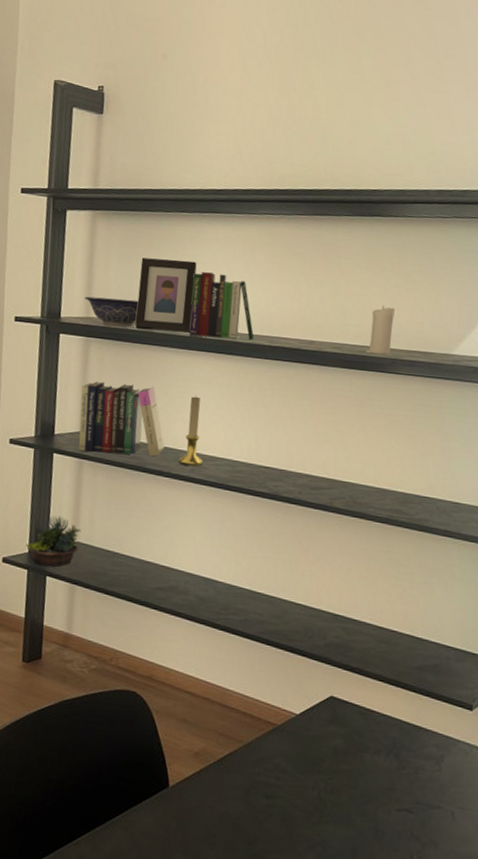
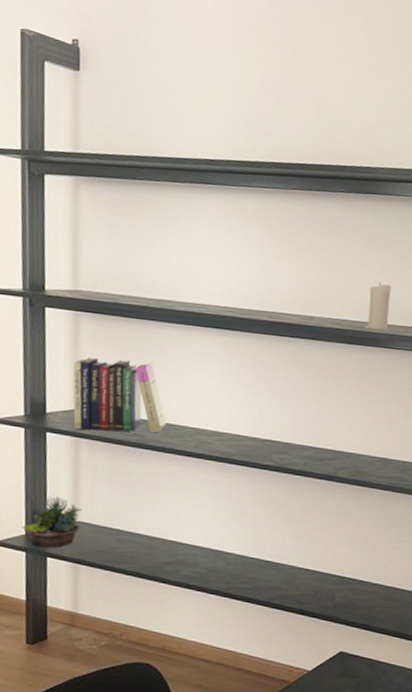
decorative bowl: present [84,296,139,328] -> none [70,268,131,302]
picture frame: present [135,257,197,334] -> none [128,228,191,309]
candle holder: present [178,395,204,467] -> none [181,371,207,442]
books: present [189,272,254,340] -> none [186,245,254,316]

